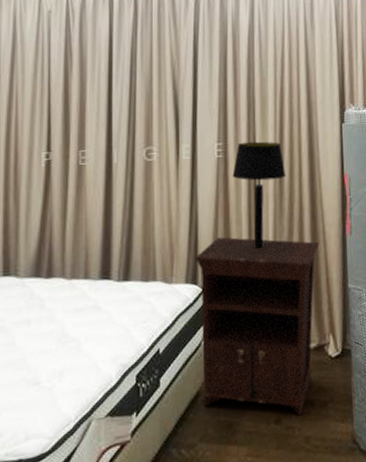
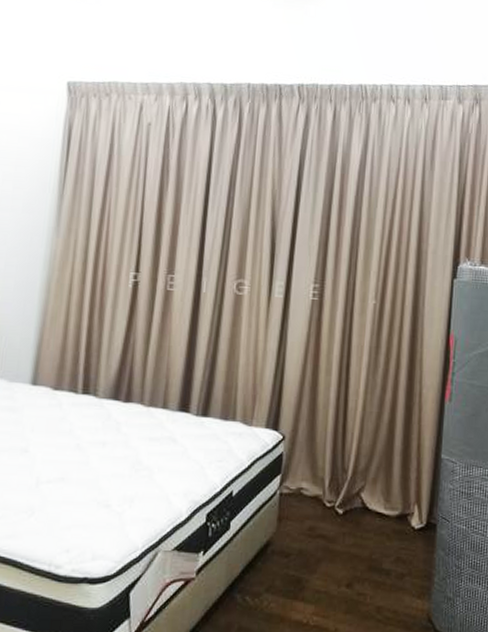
nightstand: present [195,237,320,416] -> none [272,385,415,584]
table lamp: present [232,141,286,250] -> none [326,286,385,404]

